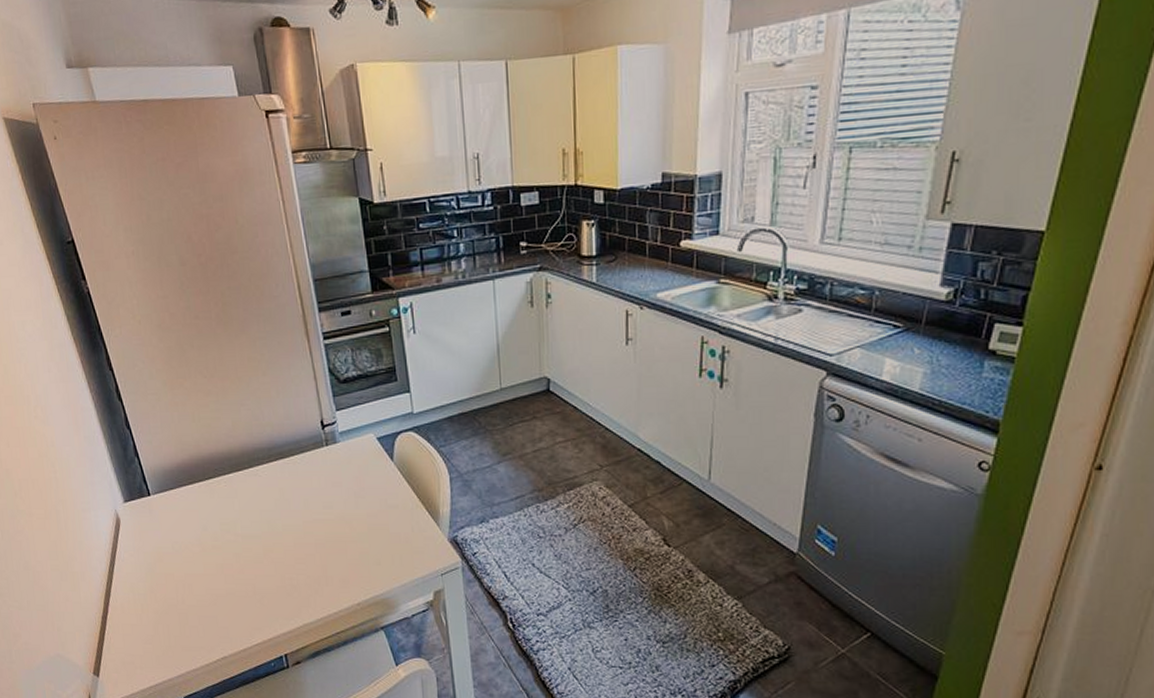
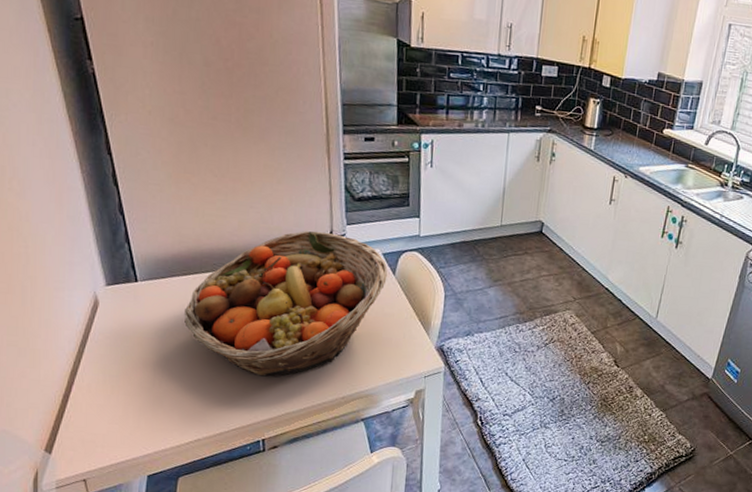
fruit basket: none [194,421,385,586] -> present [183,231,388,377]

